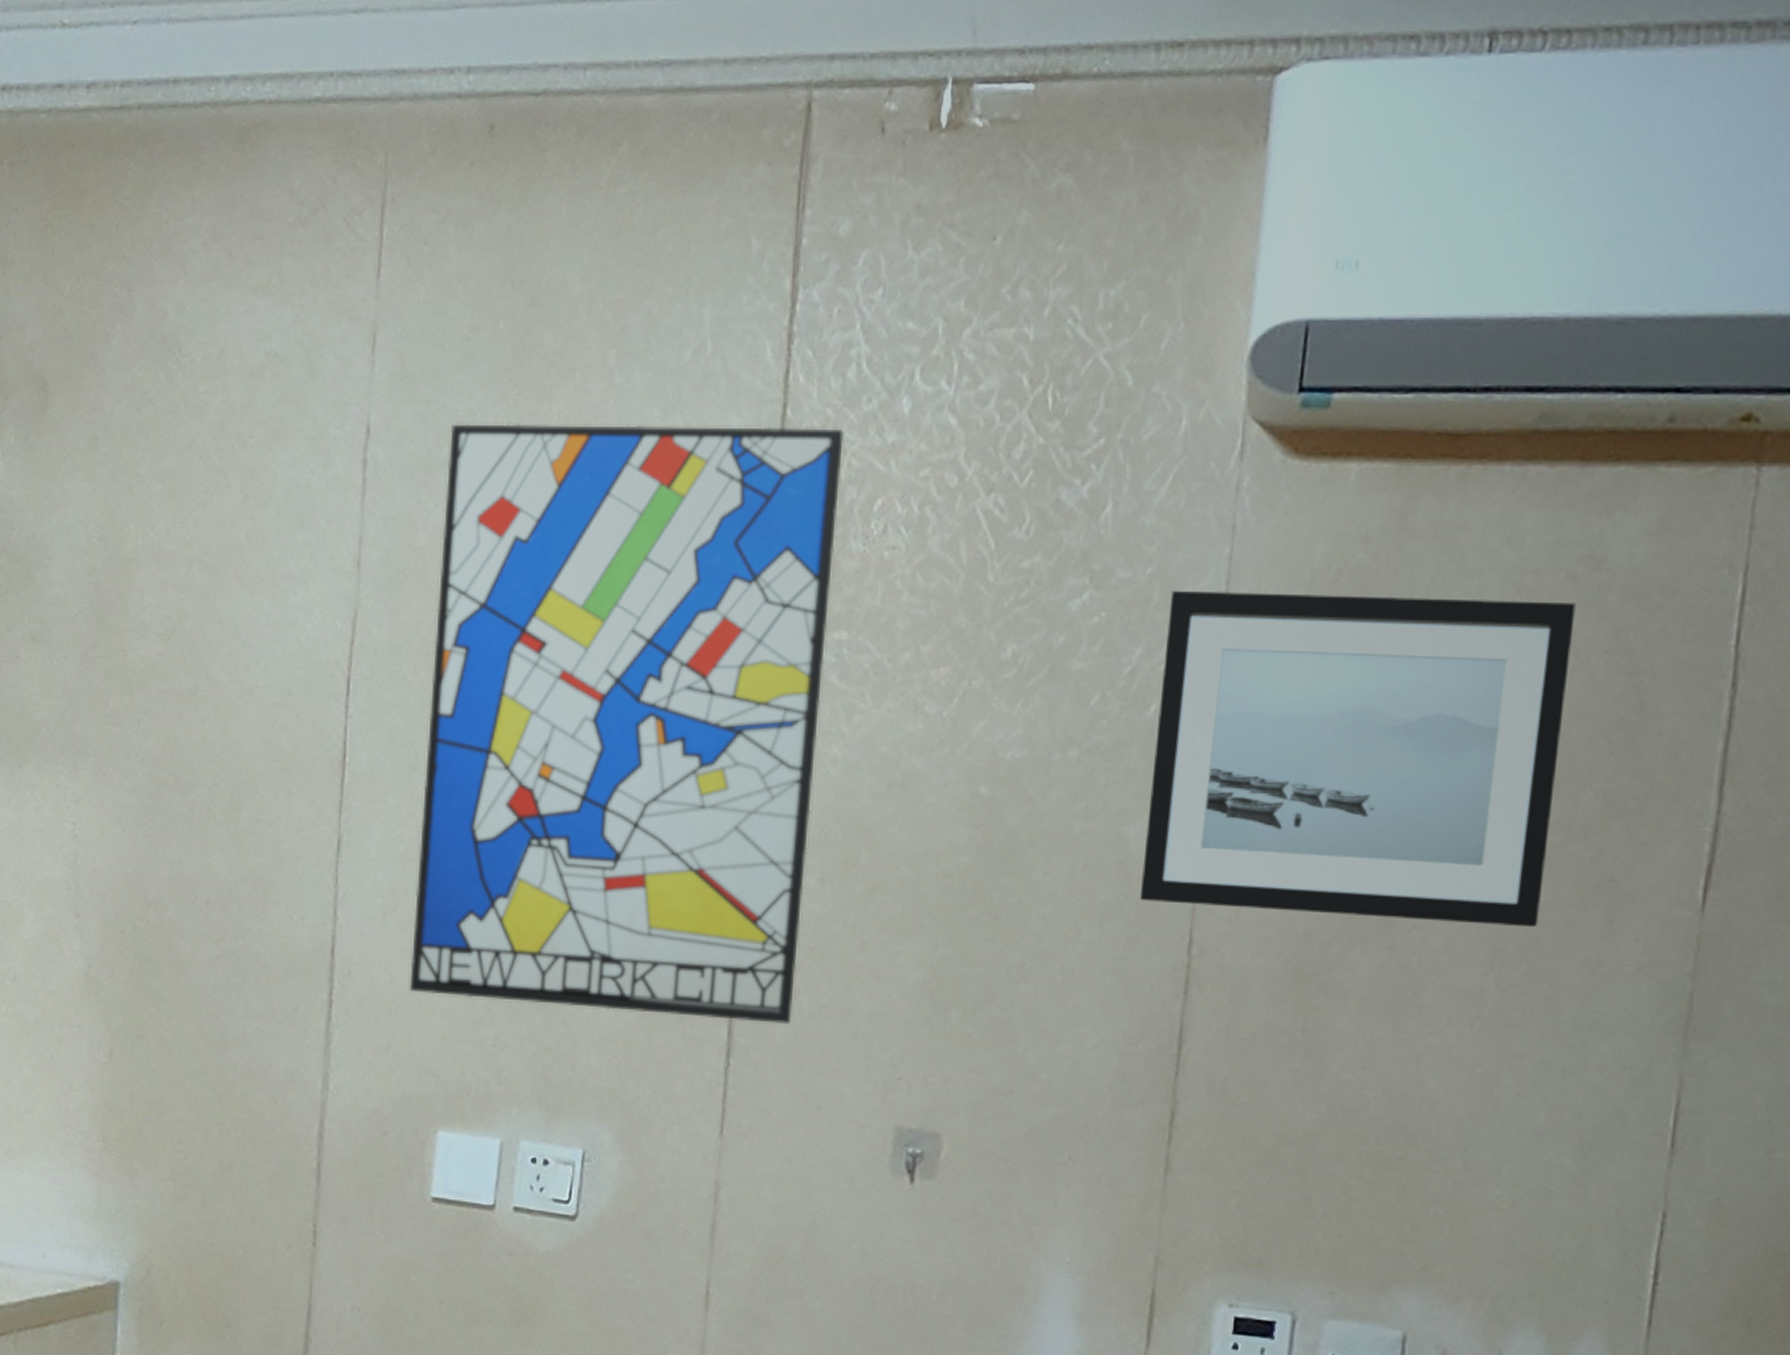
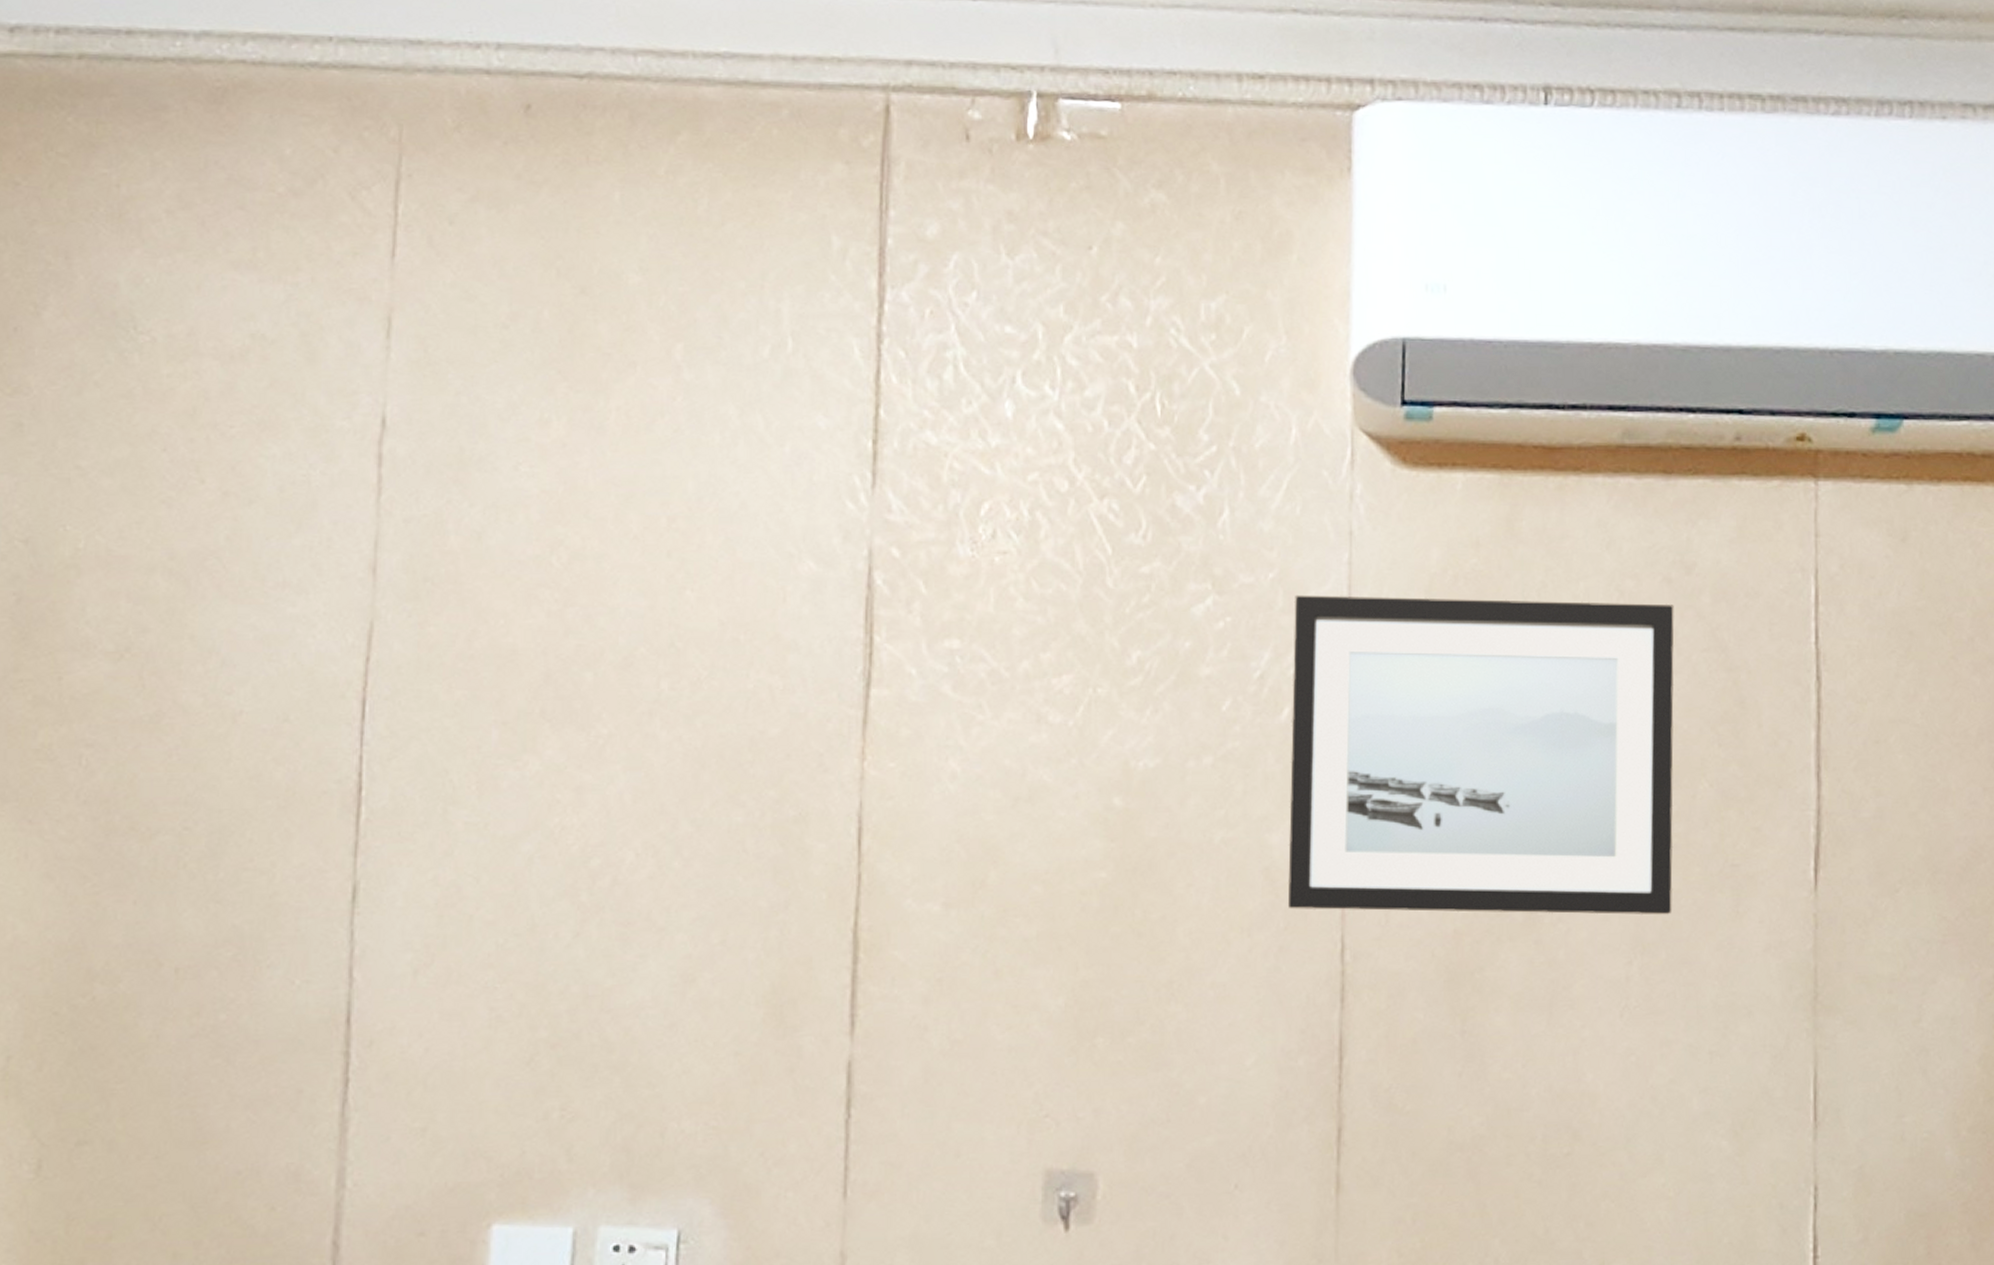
wall art: present [409,424,844,1025] -> none [450,417,943,1067]

